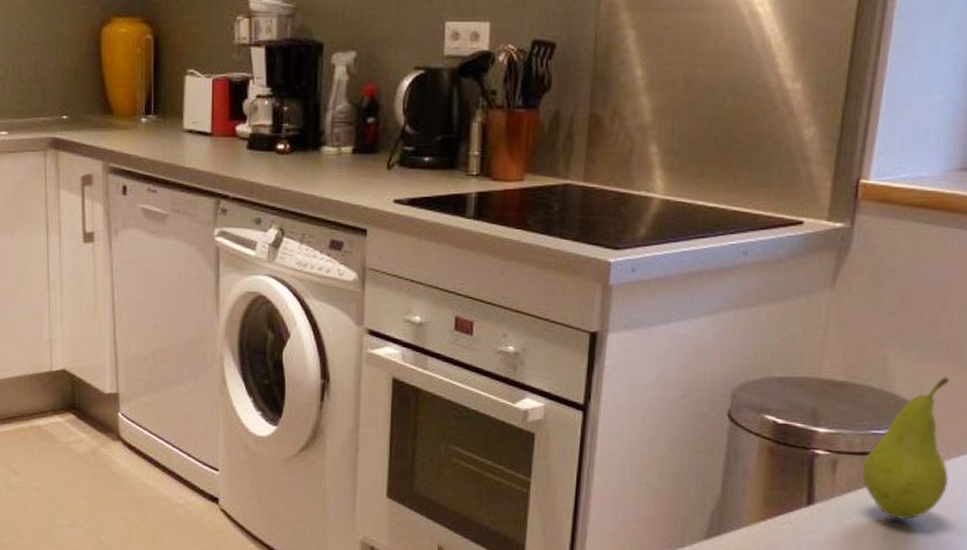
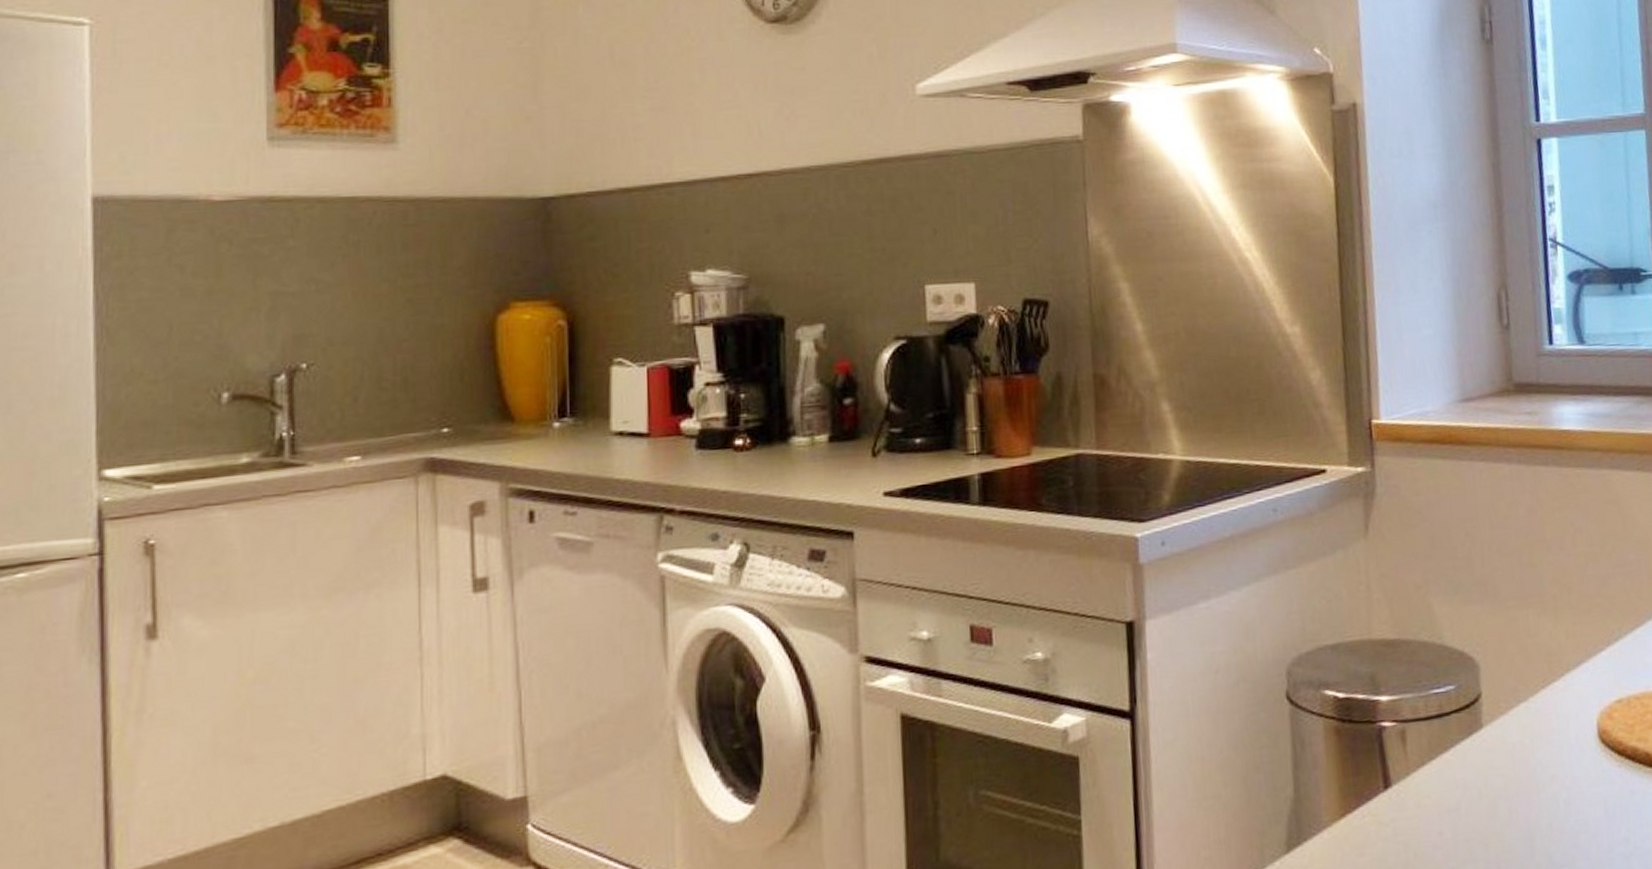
fruit: present [862,377,950,520] -> none [1431,619,1516,789]

